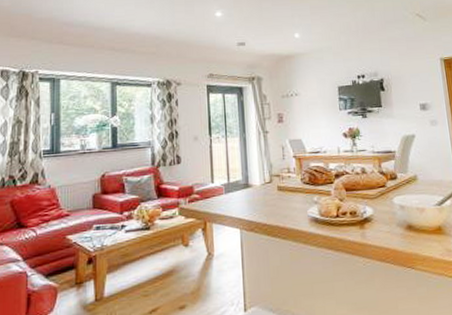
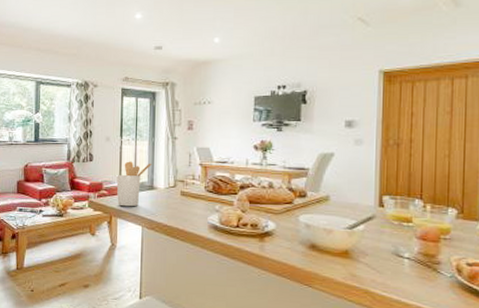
utensil holder: none [208,159,245,210] -> present [116,161,152,207]

